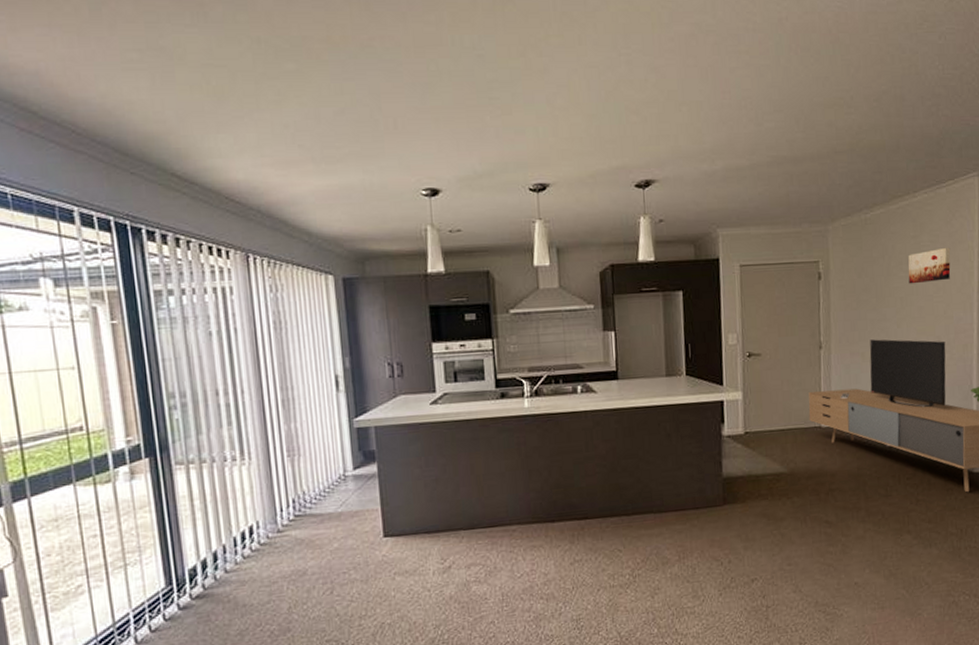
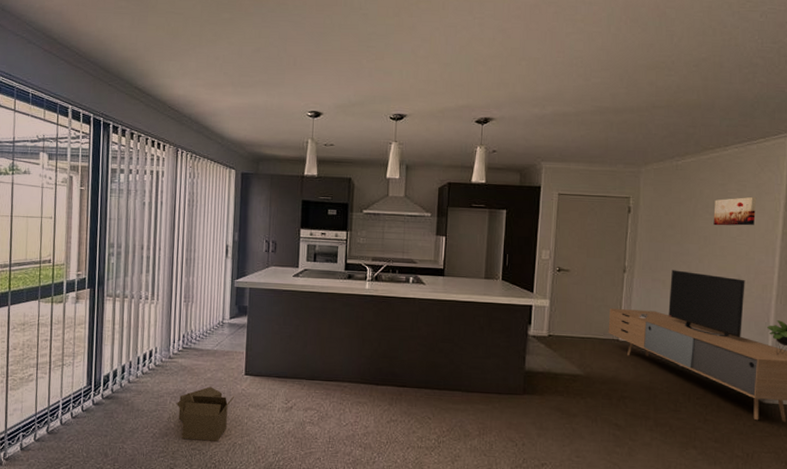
cardboard box: none [297,559,375,632] -> present [177,386,235,442]

